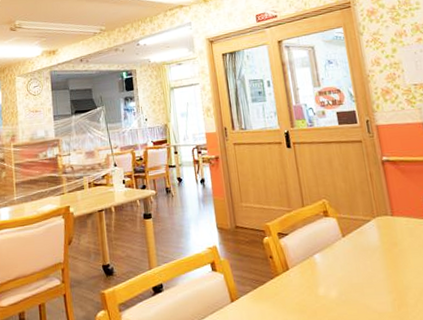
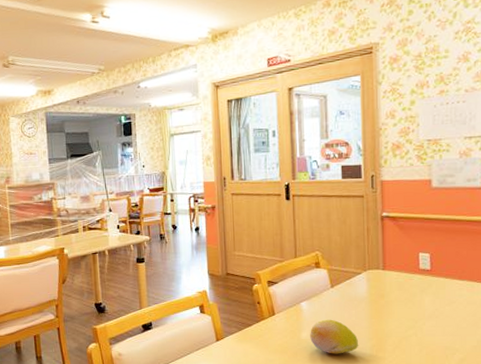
fruit: none [327,272,380,312] -> present [310,319,359,354]

